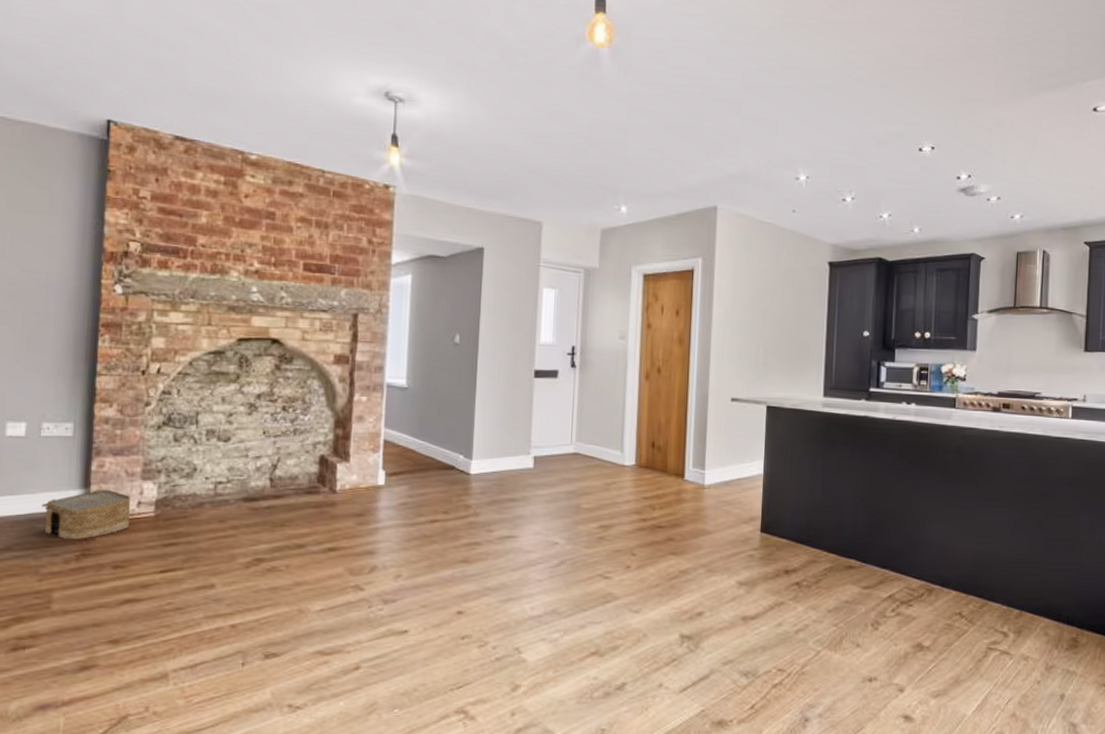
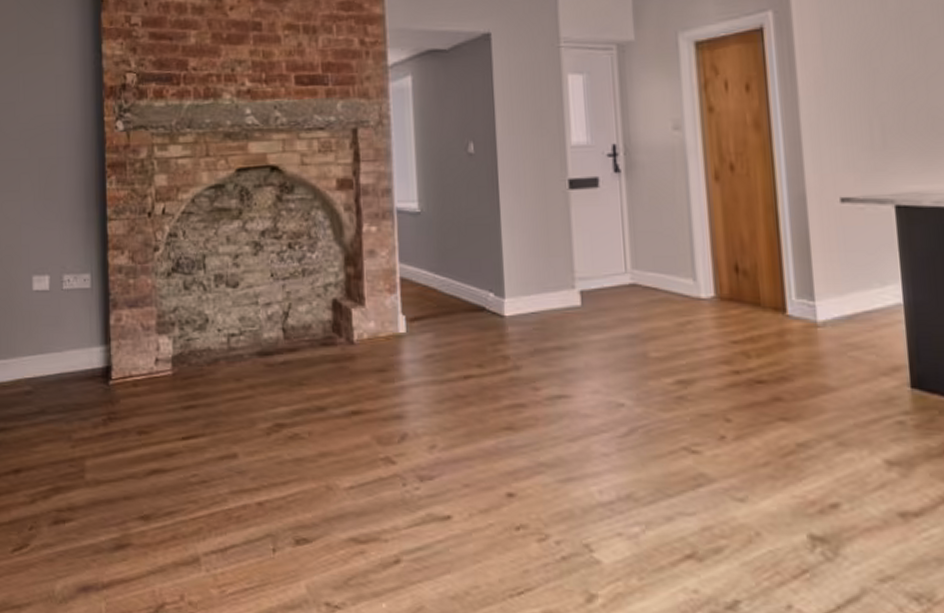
woven basket: present [42,490,131,539] -> none [69,346,150,401]

